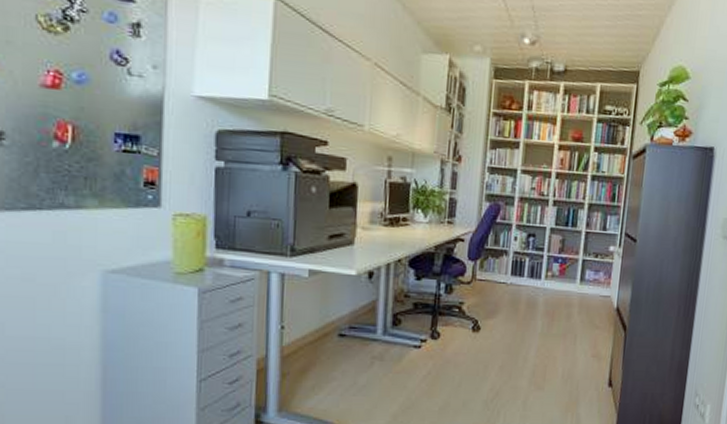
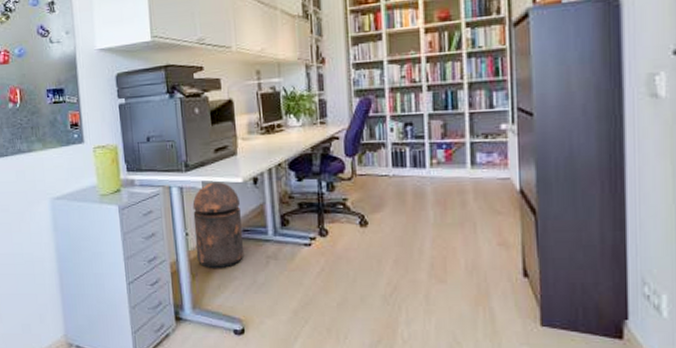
trash can: none [291,271,350,367] -> present [192,182,245,268]

